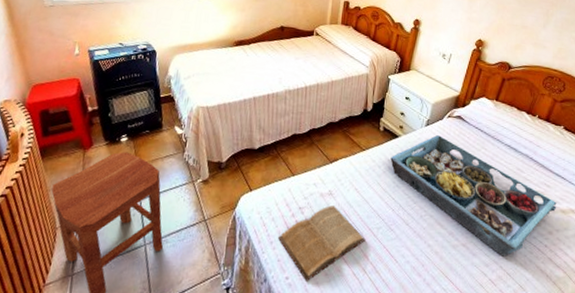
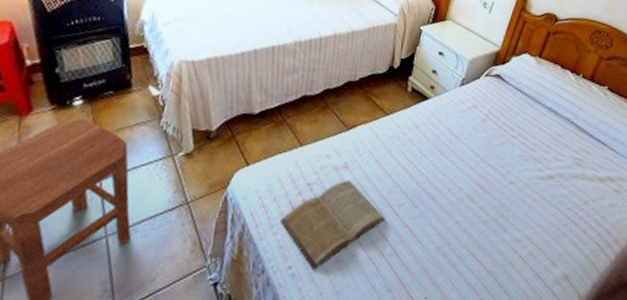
serving tray: present [390,135,557,257] -> none [418,97,595,231]

